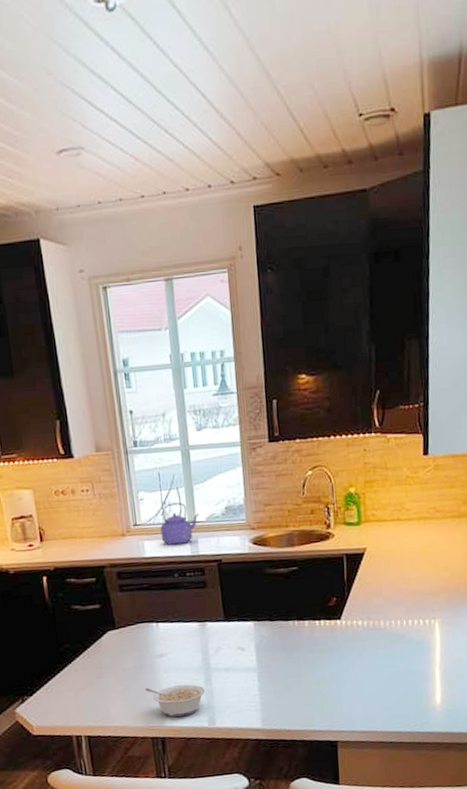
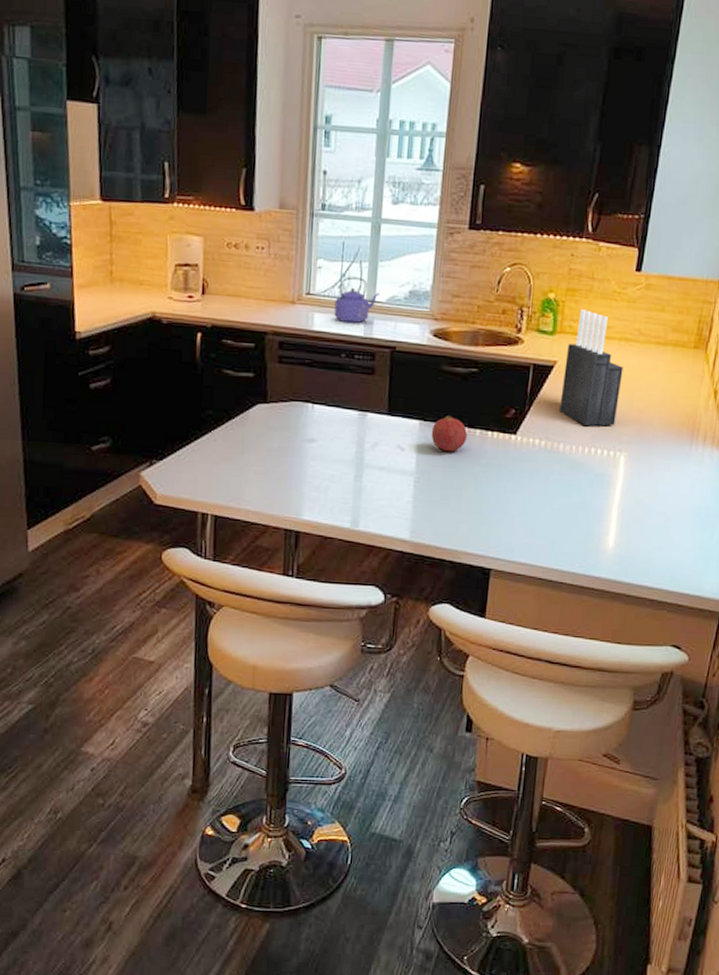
legume: present [145,684,206,717] -> none [287,473,354,512]
fruit: none [265,613,298,645] -> present [431,416,467,452]
knife block: none [373,497,427,602] -> present [559,309,623,427]

